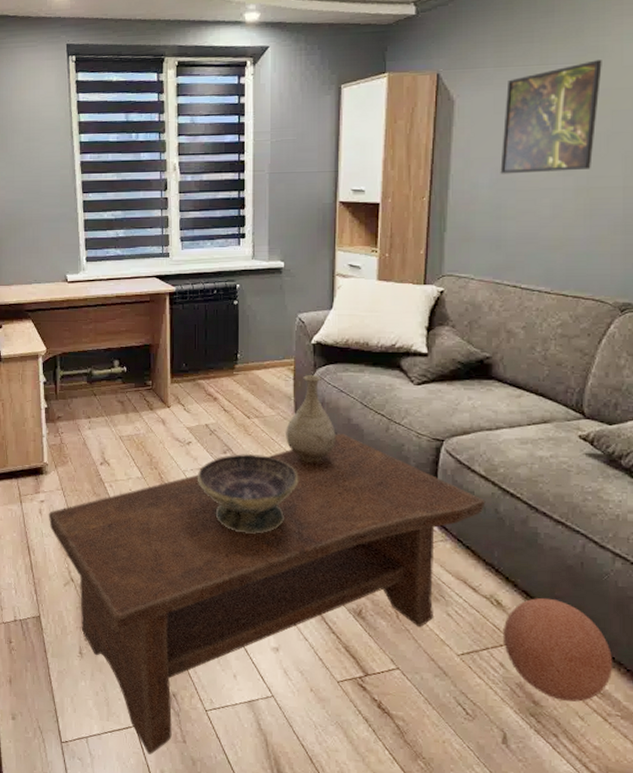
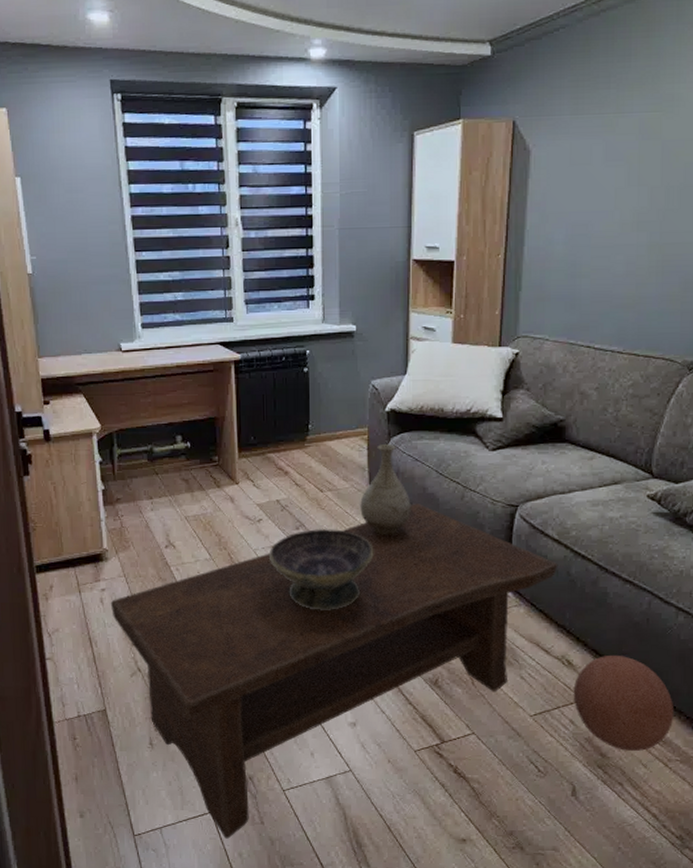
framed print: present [500,60,602,174] -> none [575,109,677,230]

